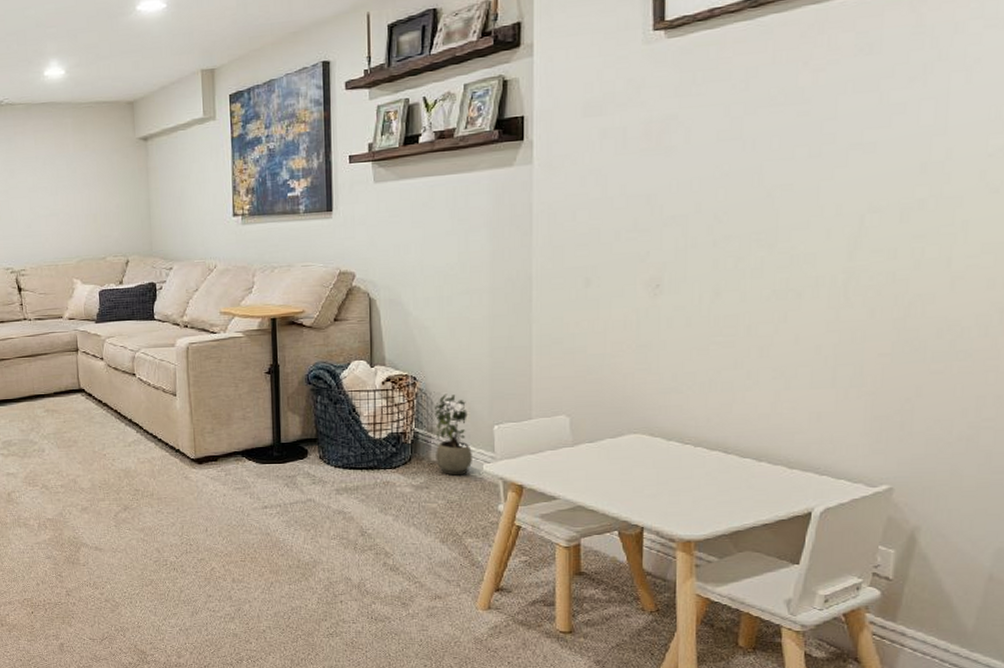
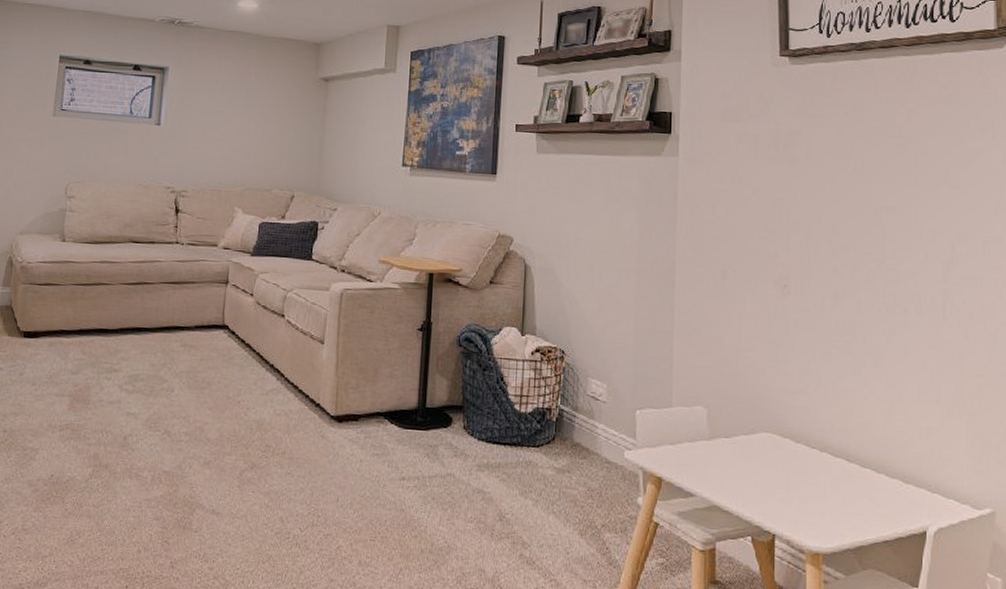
potted plant: present [434,394,473,476] -> none [579,371,615,461]

